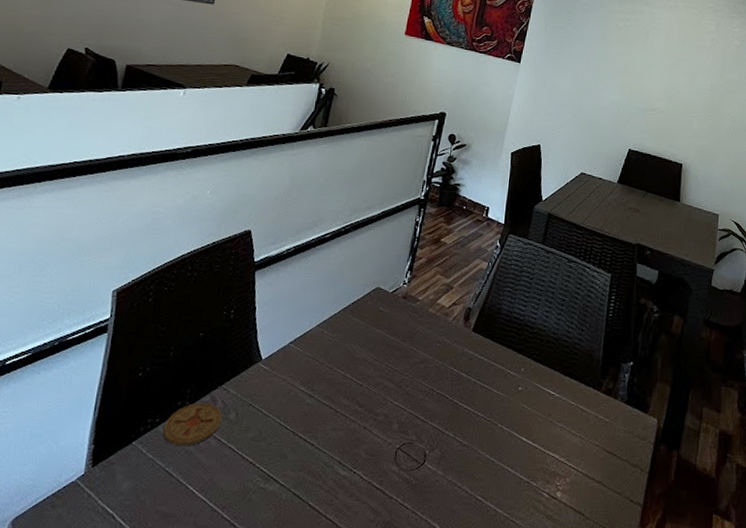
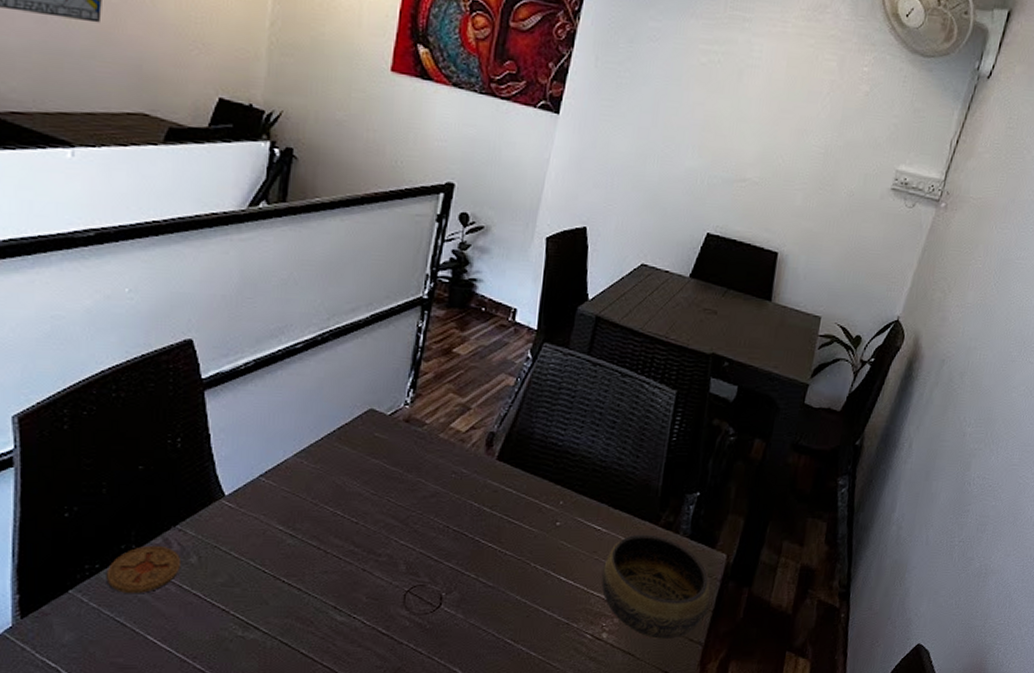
bowl: none [555,399,646,499] -> present [601,534,711,639]

